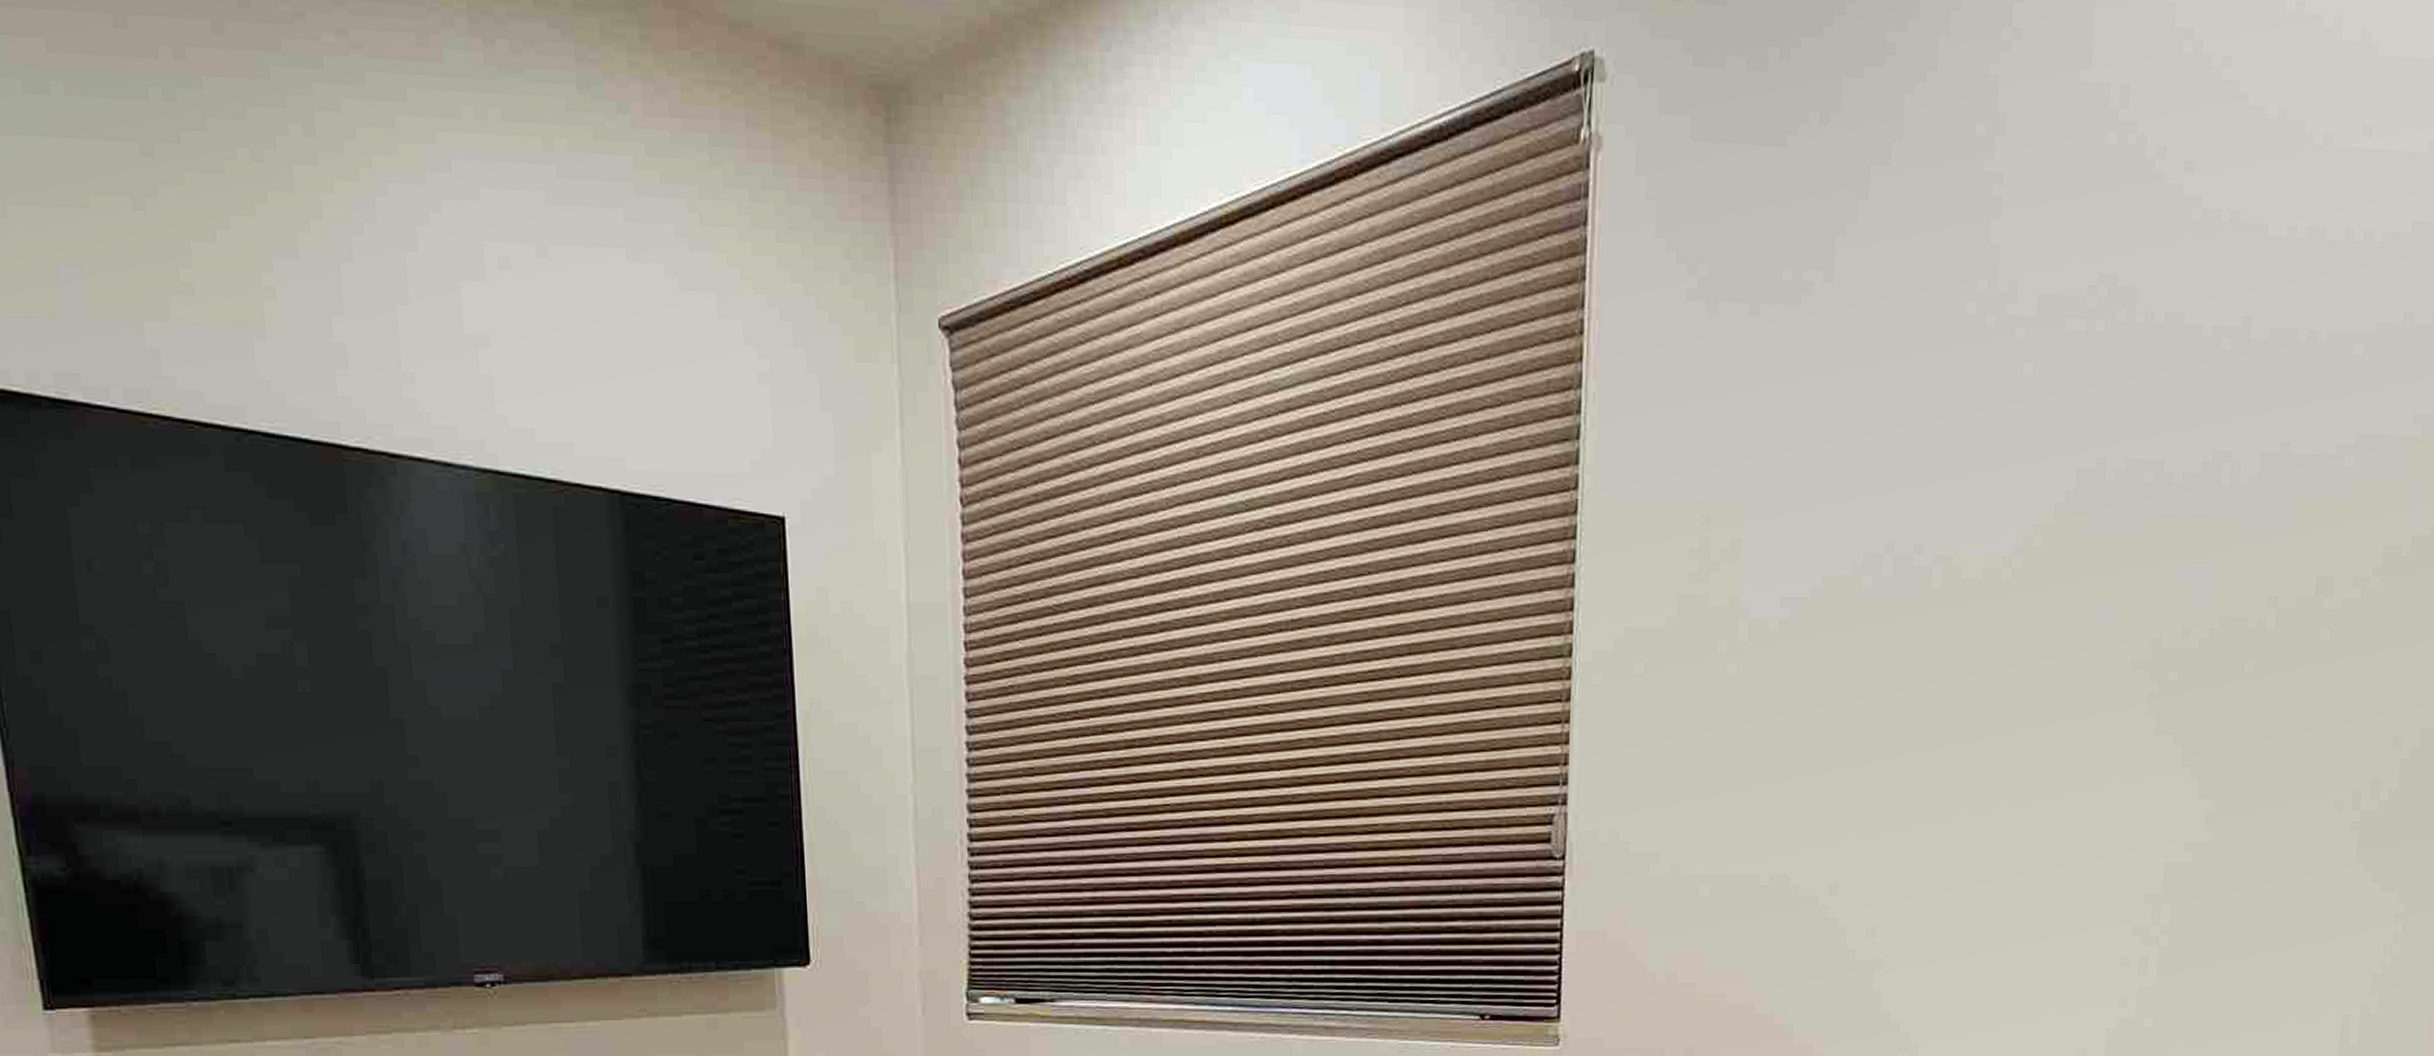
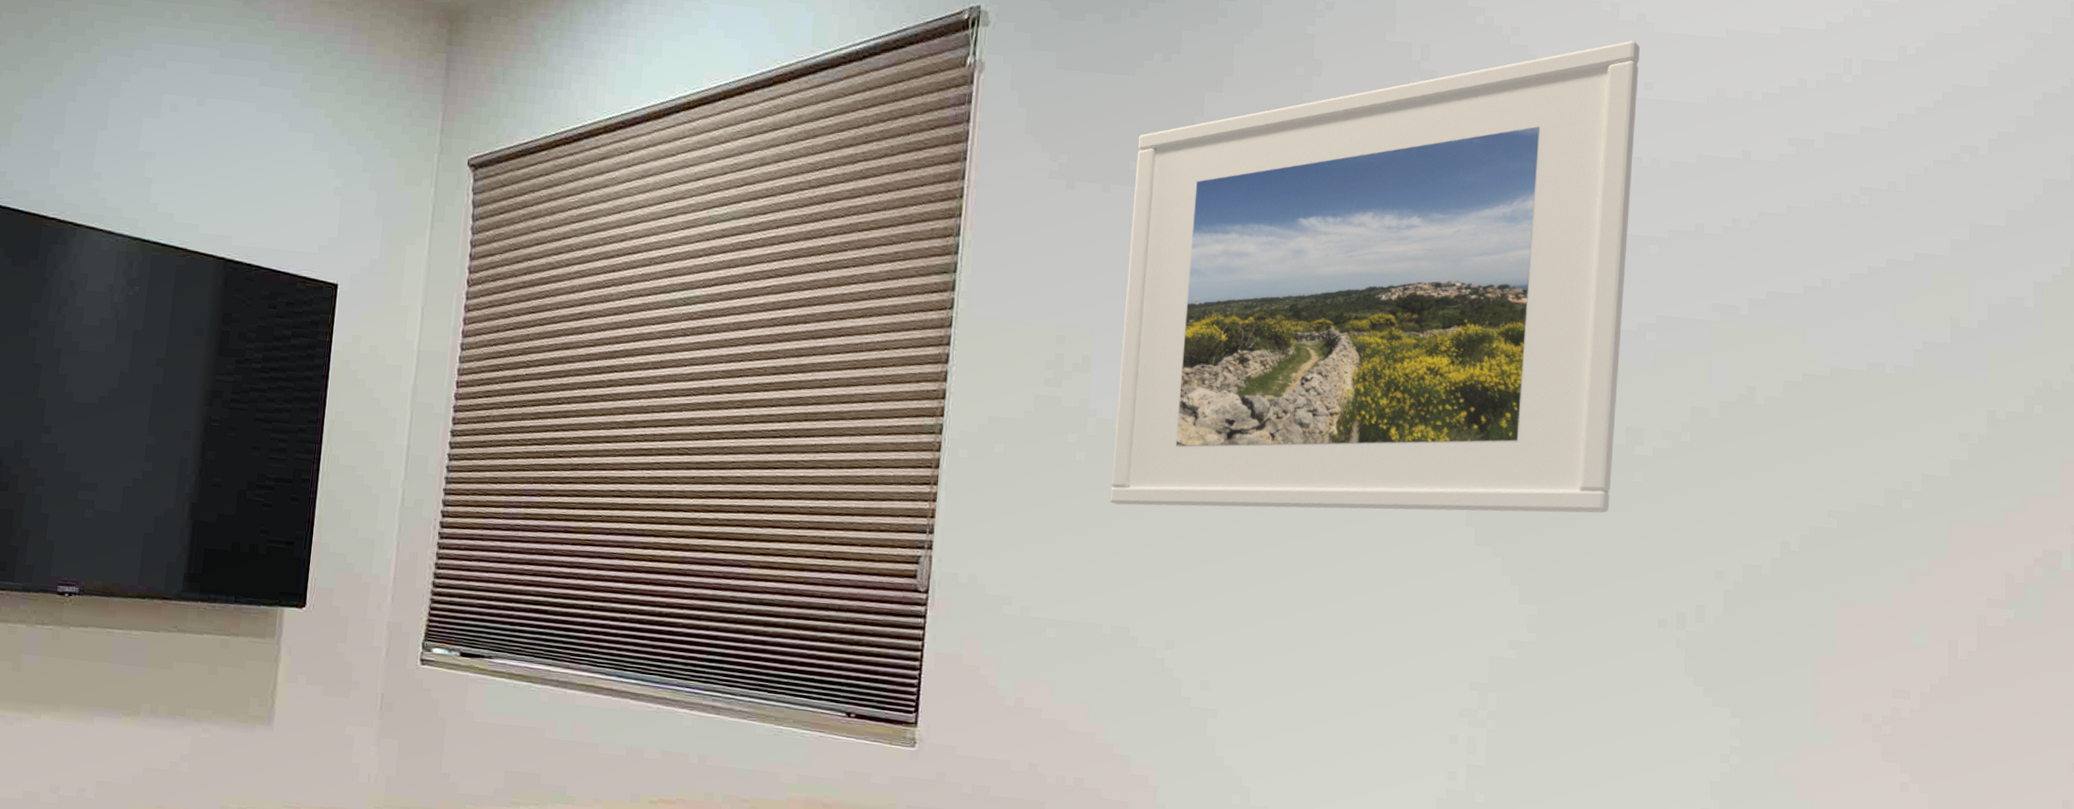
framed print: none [1765,69,2363,726] -> present [1109,41,1641,514]

